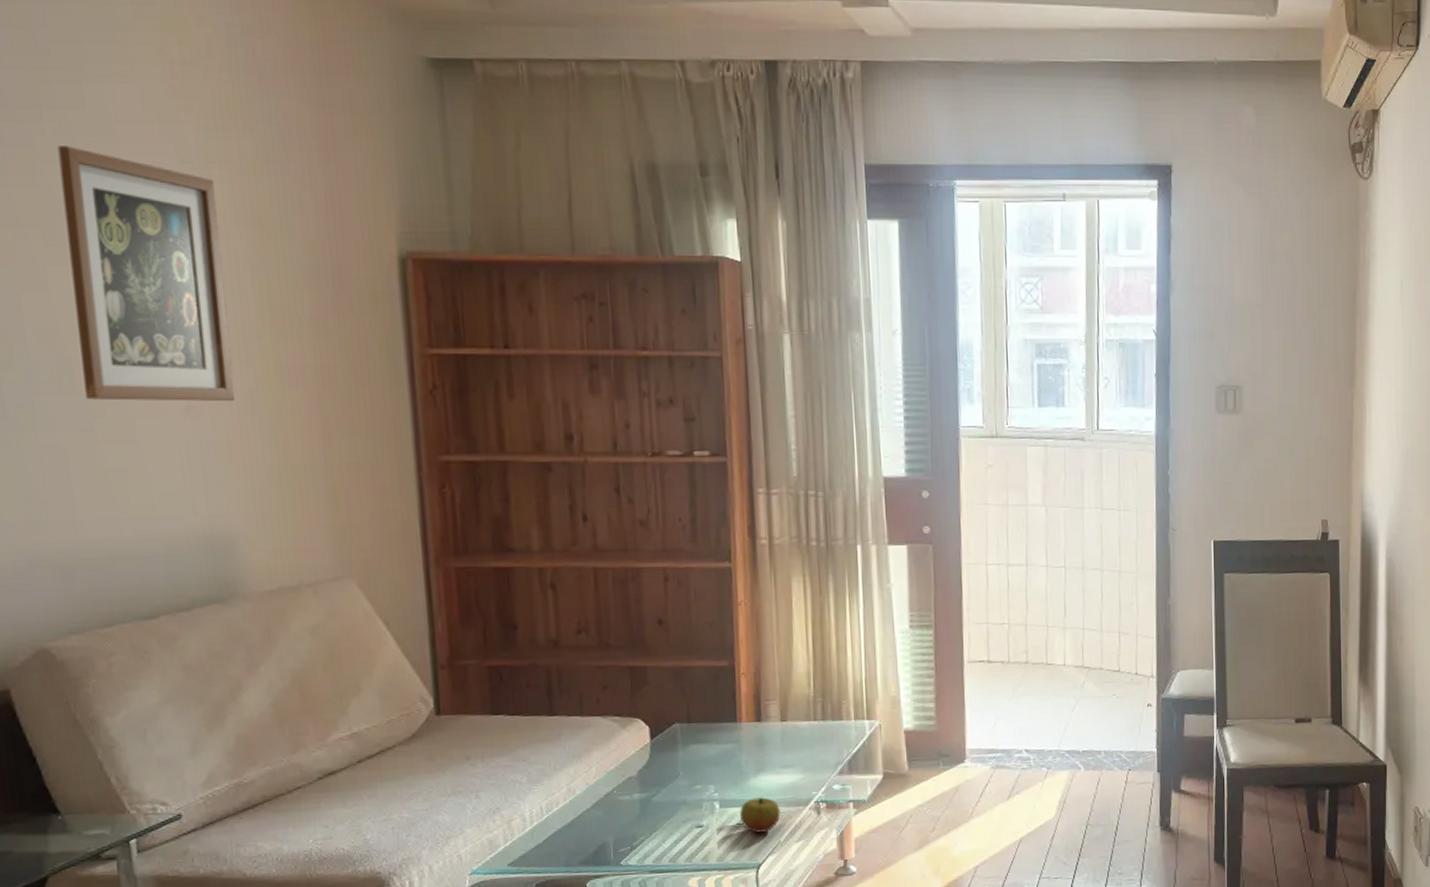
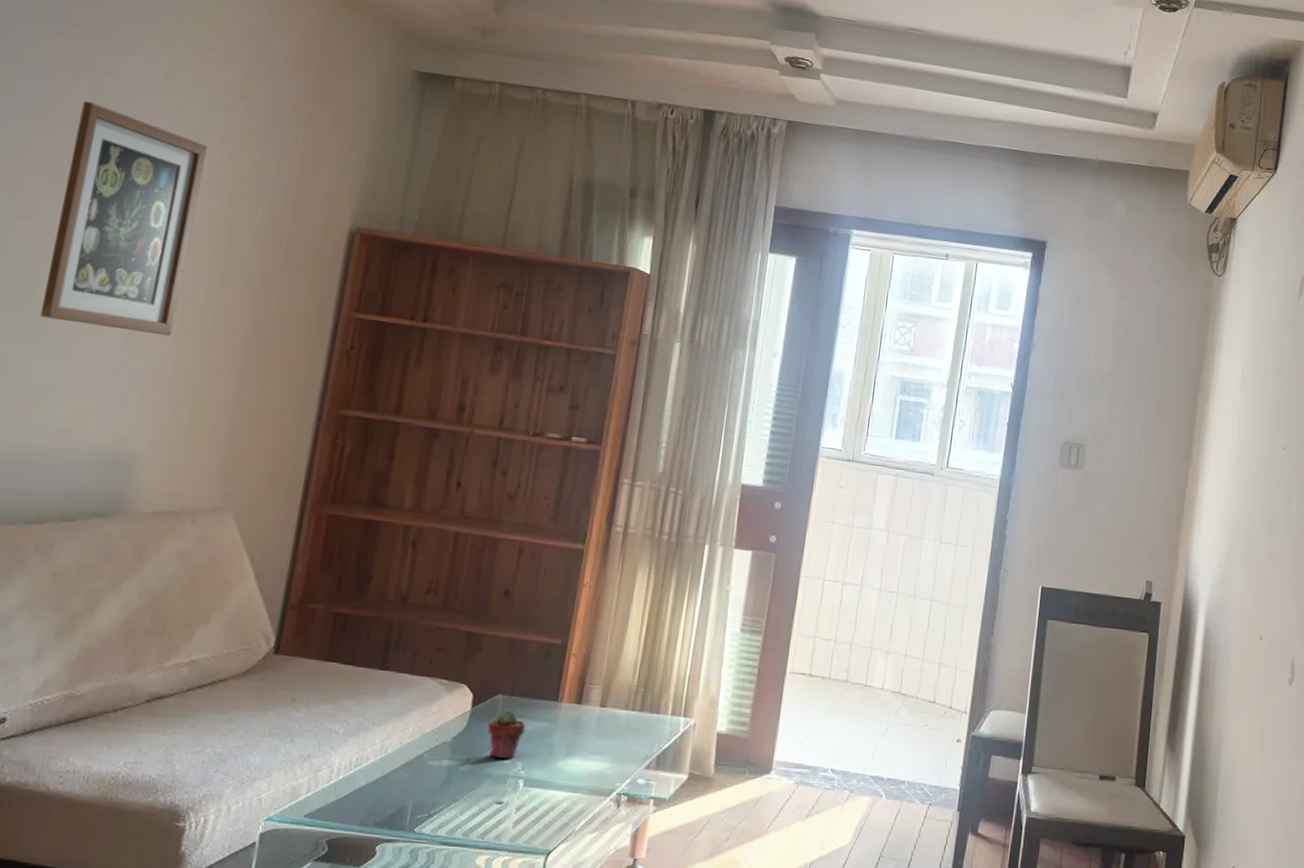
potted succulent: none [671,736,710,785] -> present [487,709,526,759]
apple: present [740,797,781,833] -> none [540,781,582,818]

